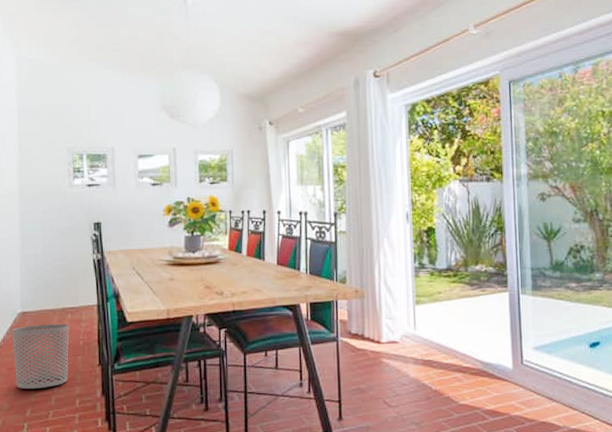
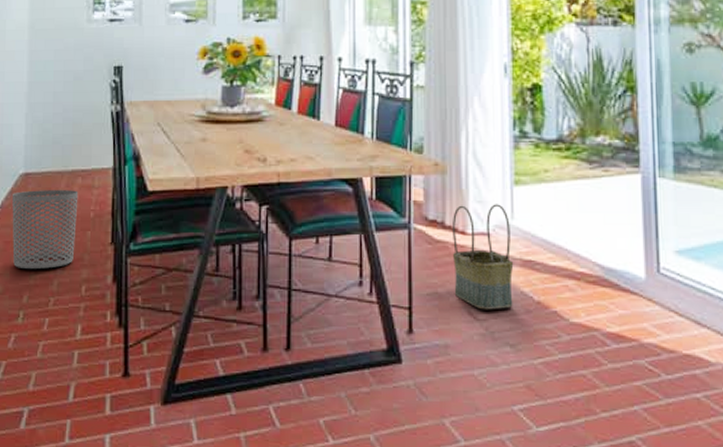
basket: none [370,319,417,399] -> present [453,204,514,310]

